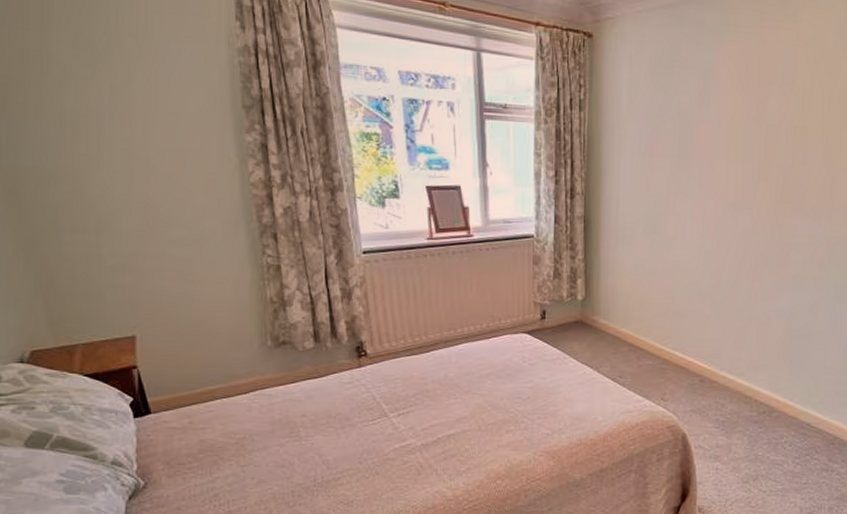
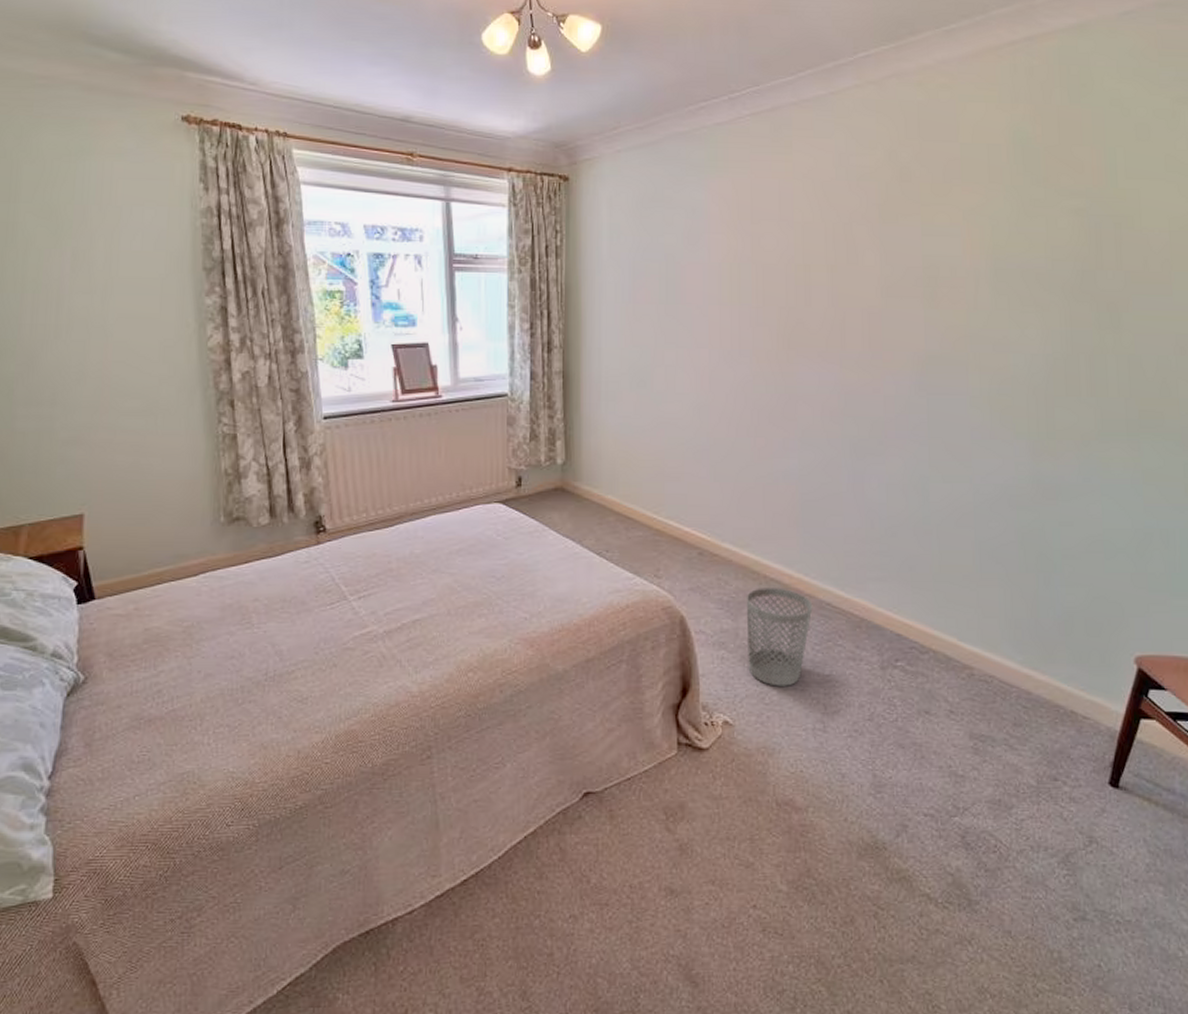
wastebasket: none [738,410,795,492] -> present [746,588,813,686]

